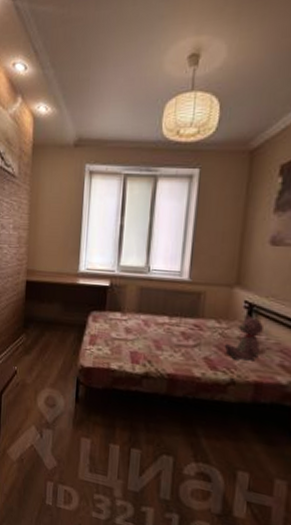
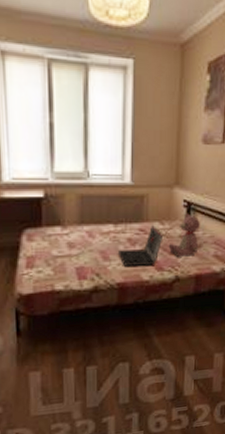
laptop: none [171,321,220,363] -> present [119,224,164,266]

